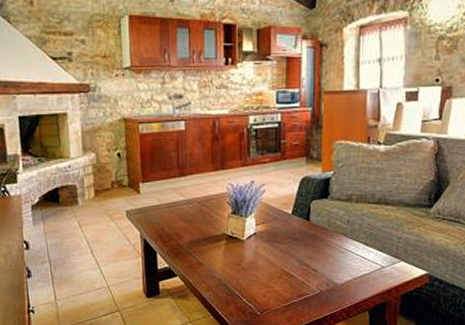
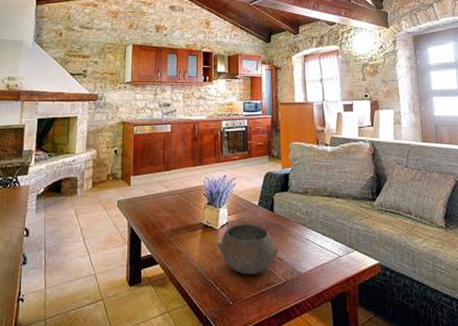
bowl: none [243,233,314,286] -> present [217,223,279,275]

